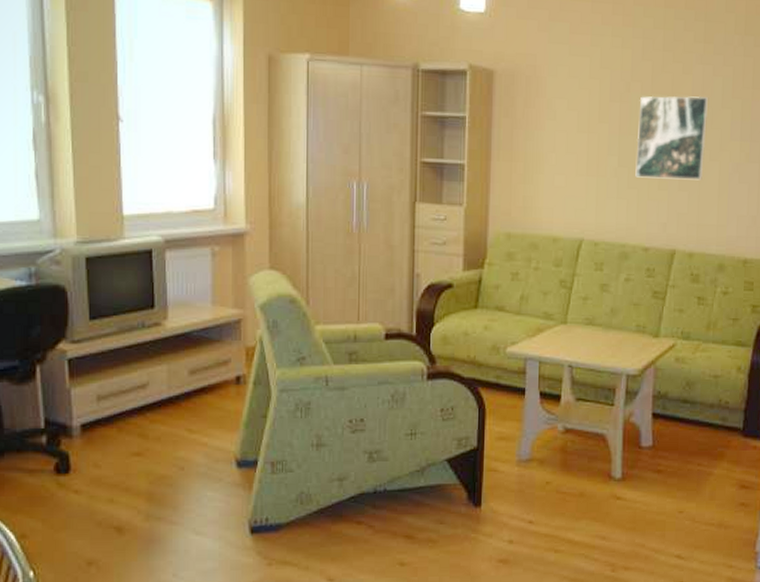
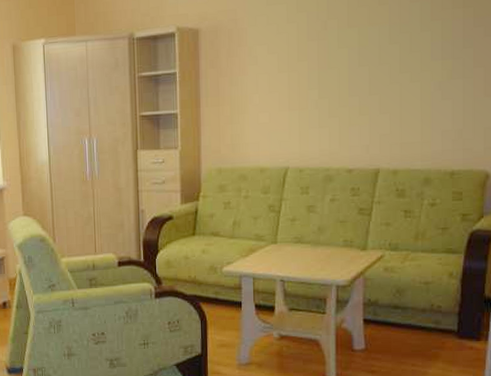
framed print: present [635,95,709,181] -> none [335,23,407,107]

